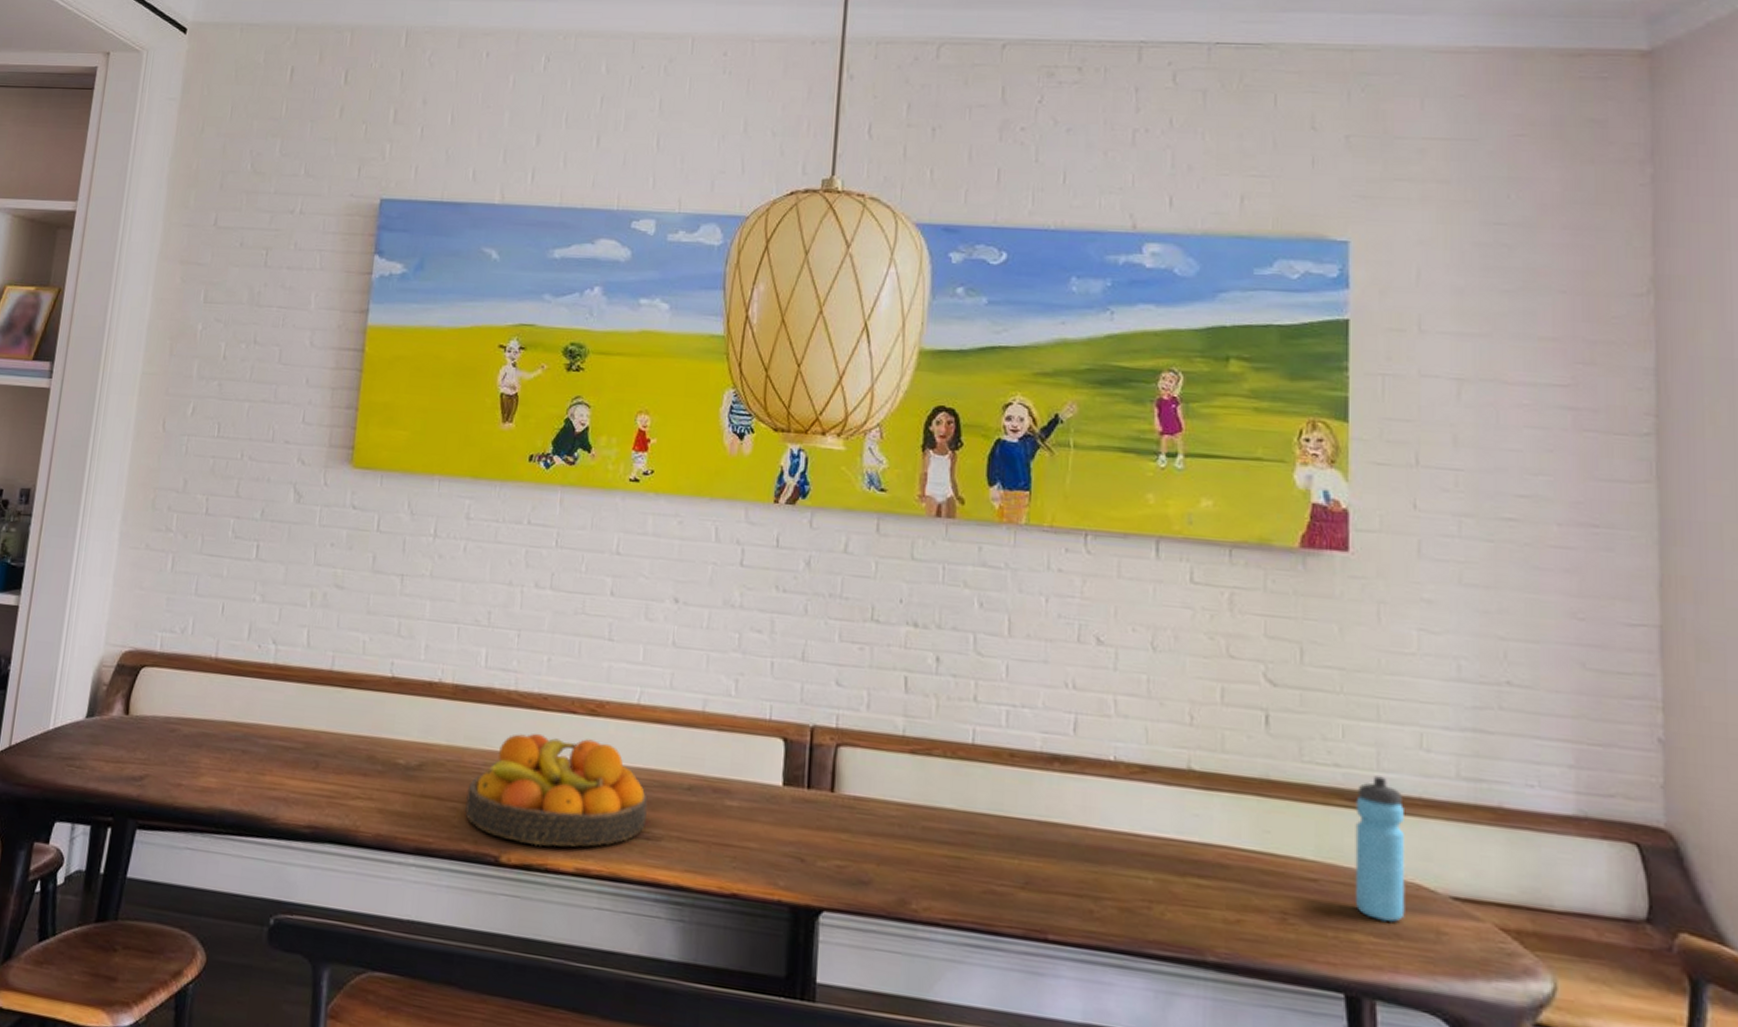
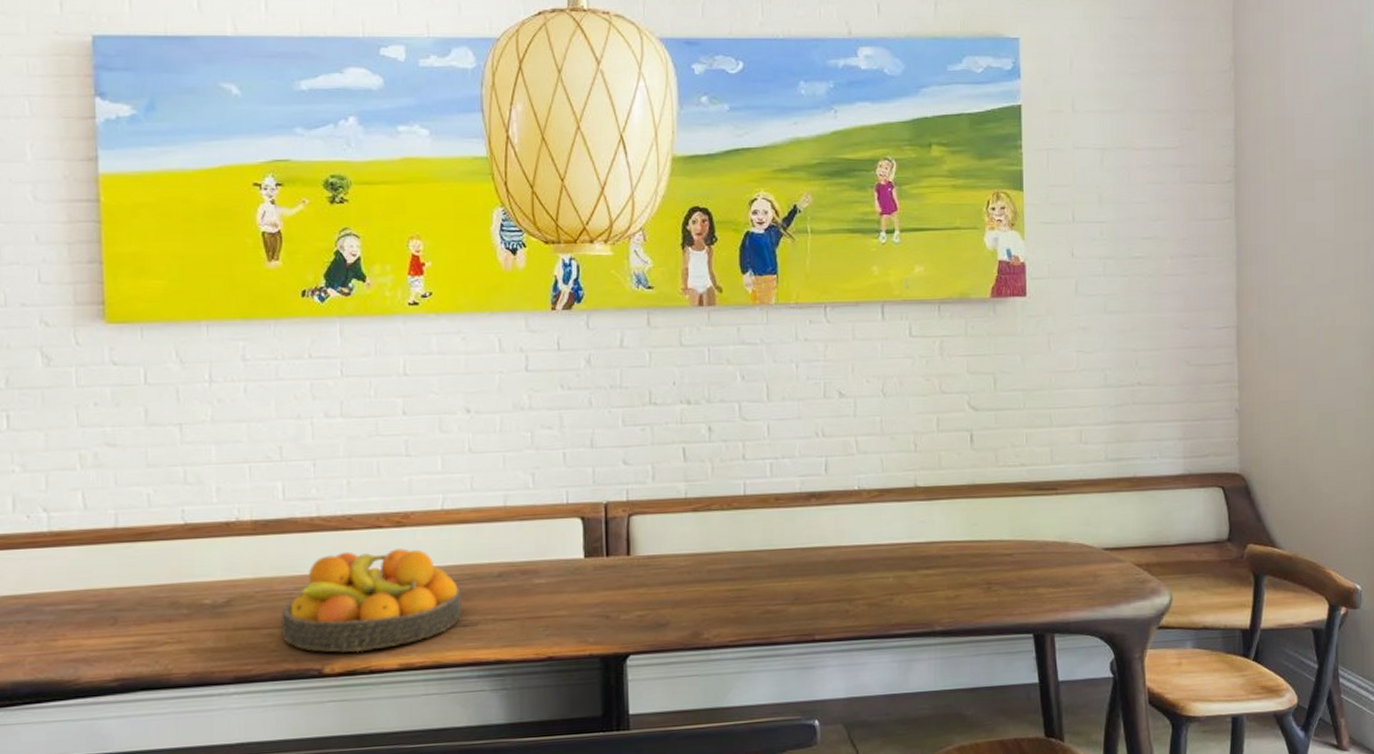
water bottle: present [1355,775,1406,923] -> none [1037,468,1073,576]

